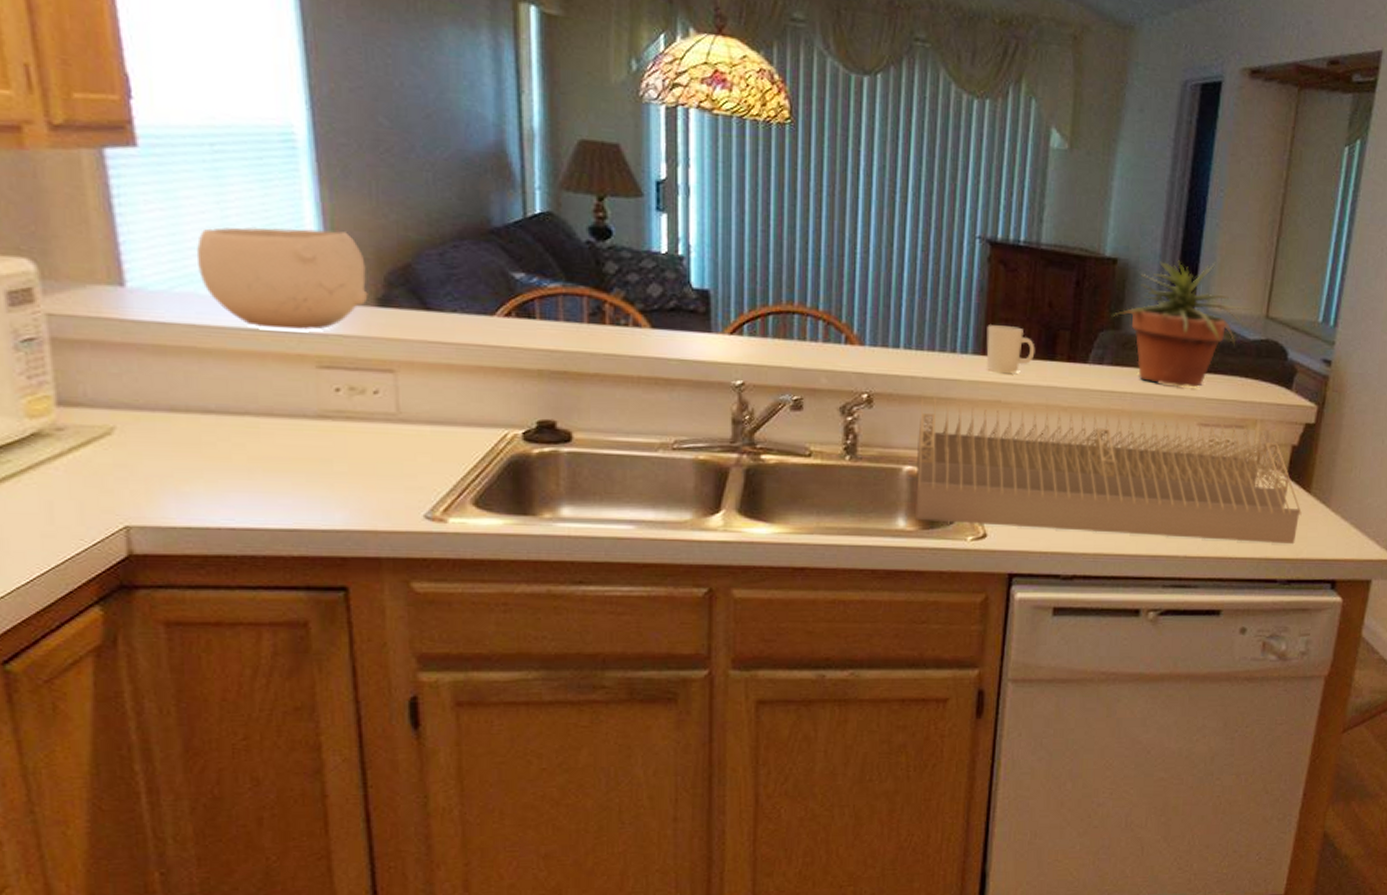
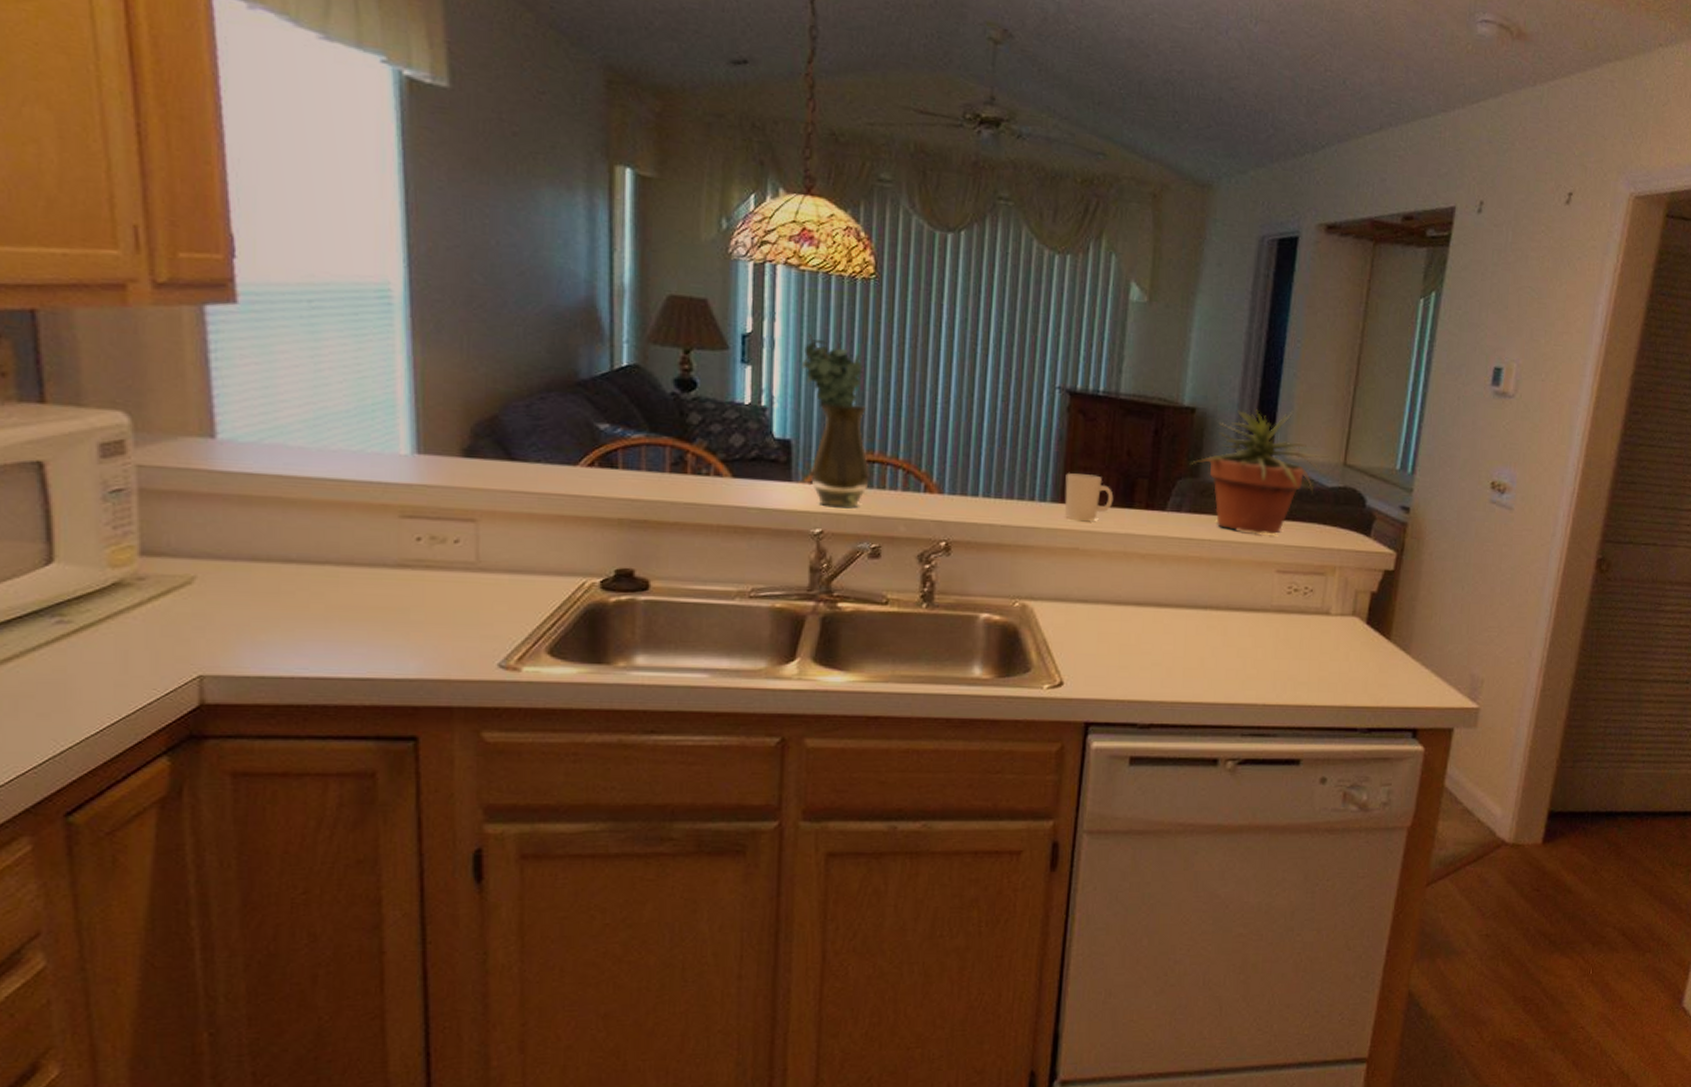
bowl: present [196,227,368,331] -> none [287,380,454,481]
vase: none [717,180,790,359] -> present [801,333,870,507]
dish rack: present [916,398,1302,545] -> none [992,545,1382,692]

